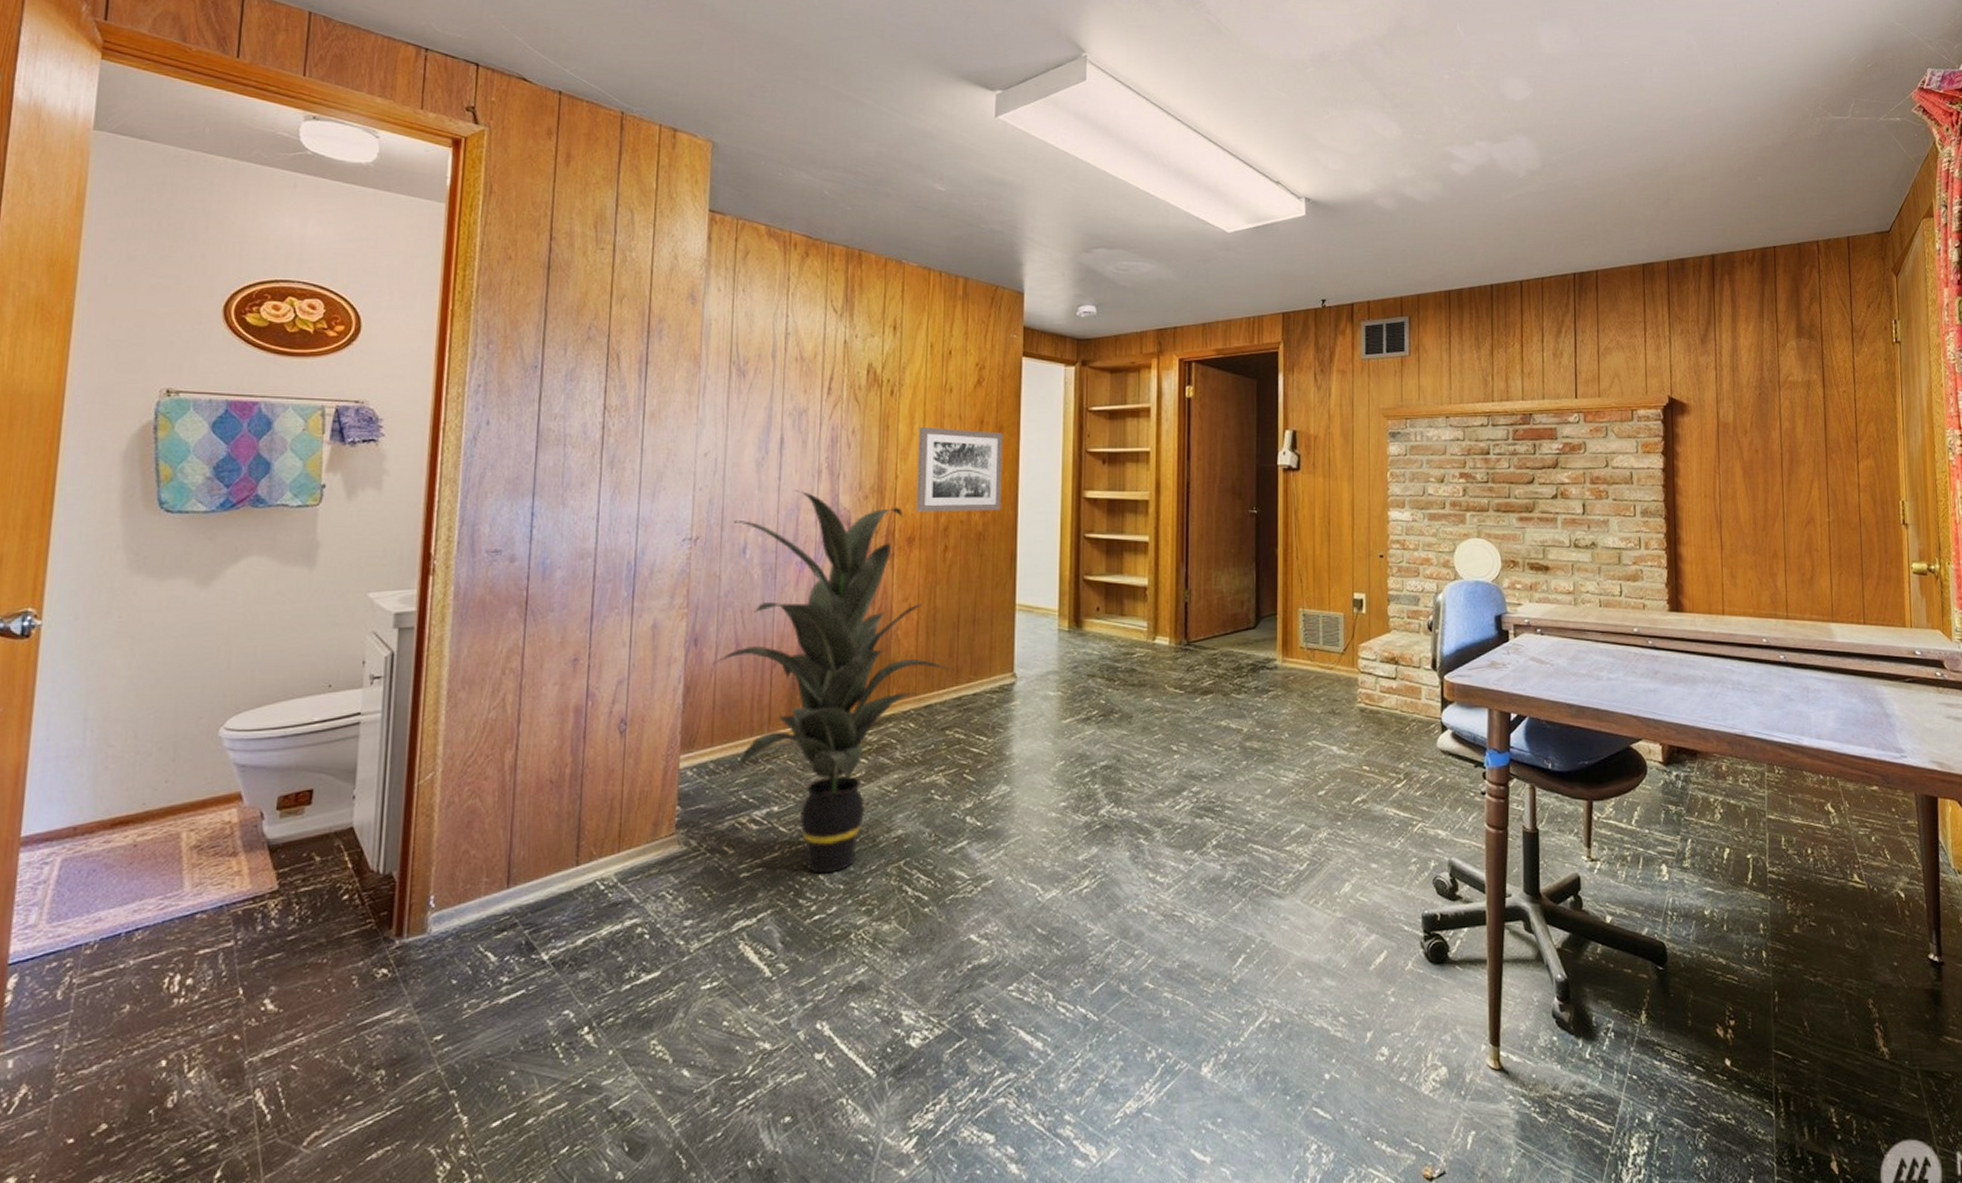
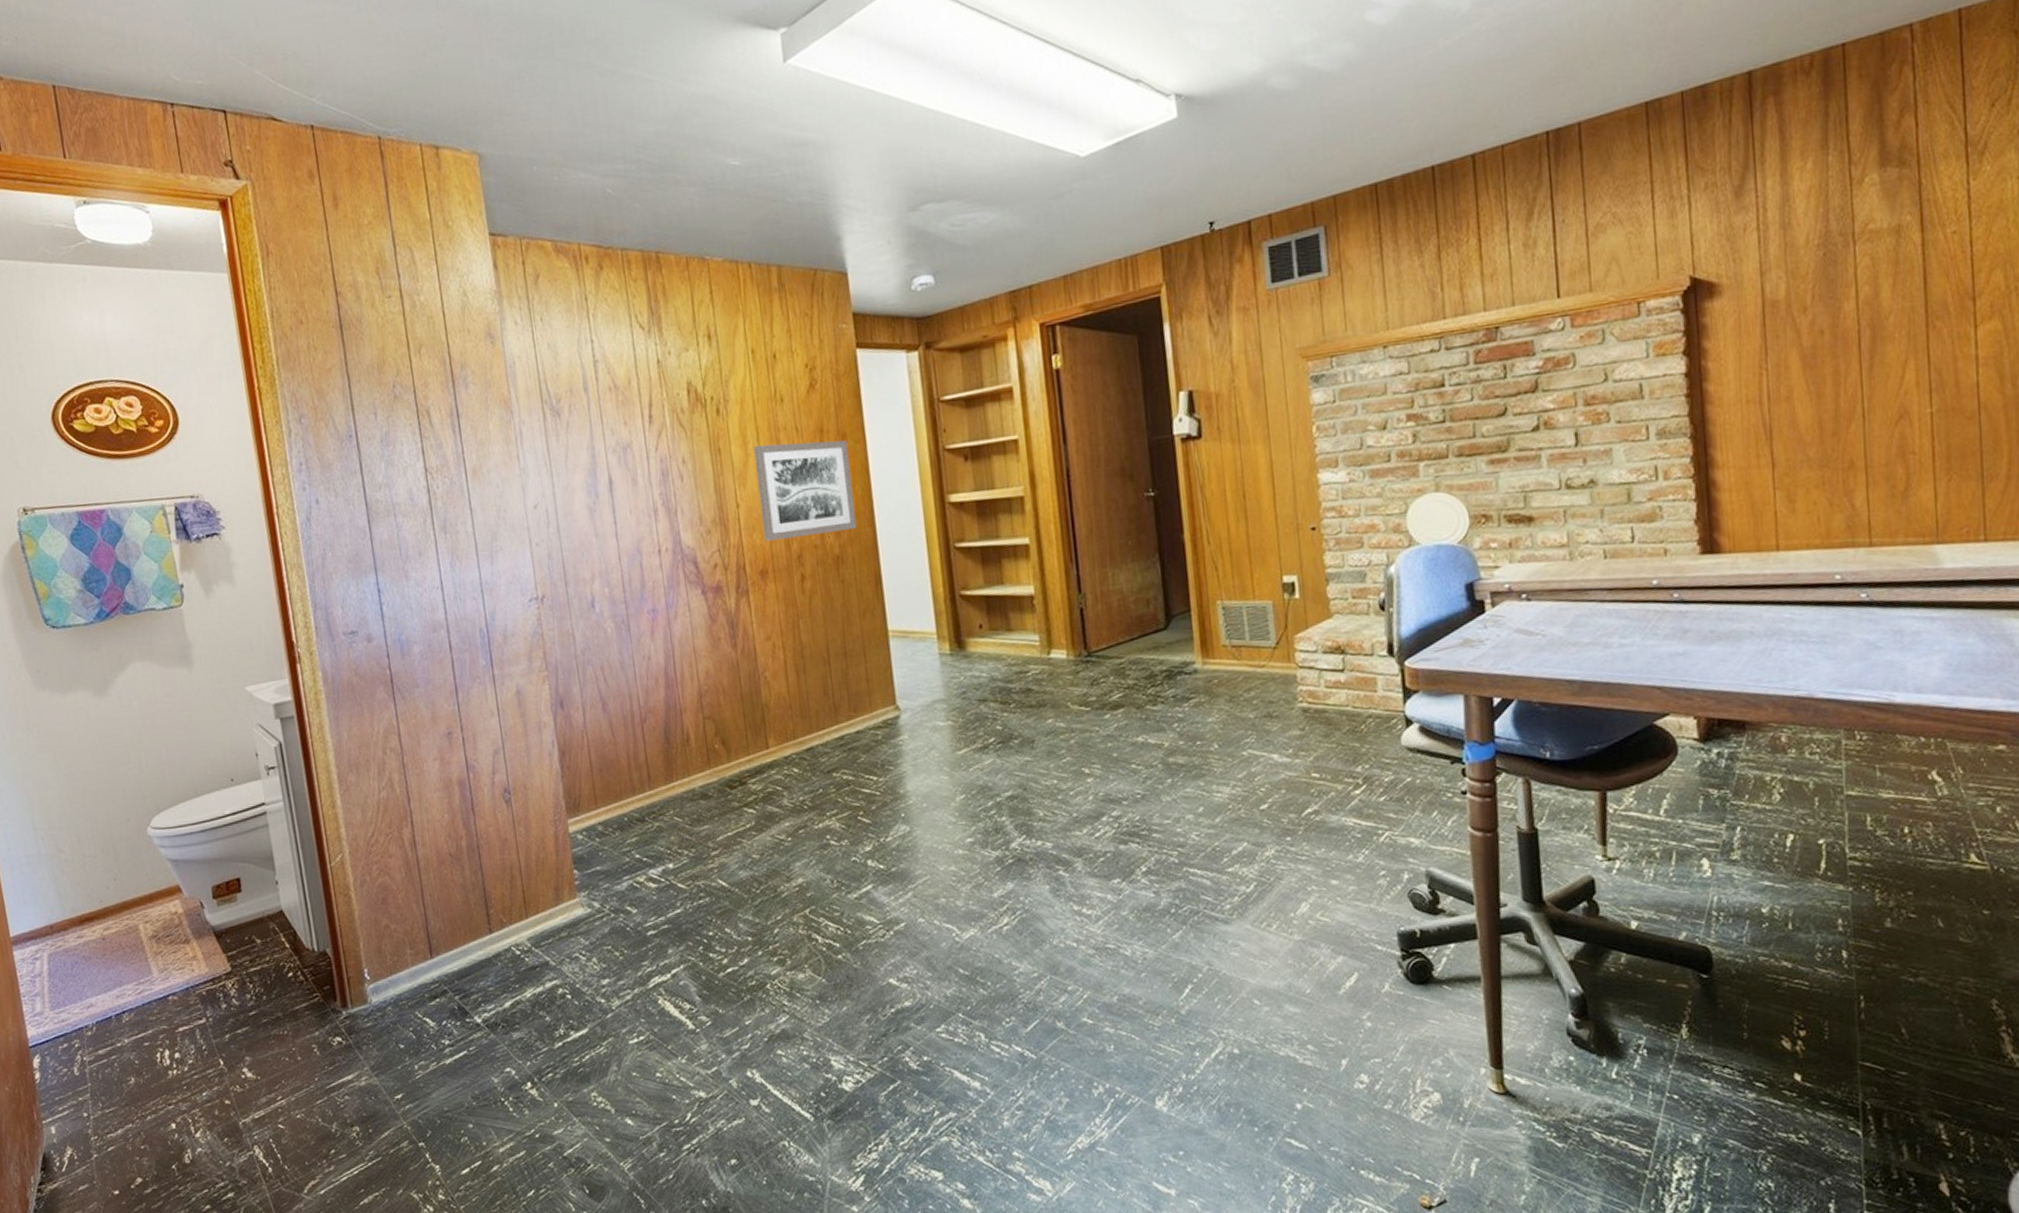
indoor plant: present [713,490,954,874] -> none [577,533,831,927]

